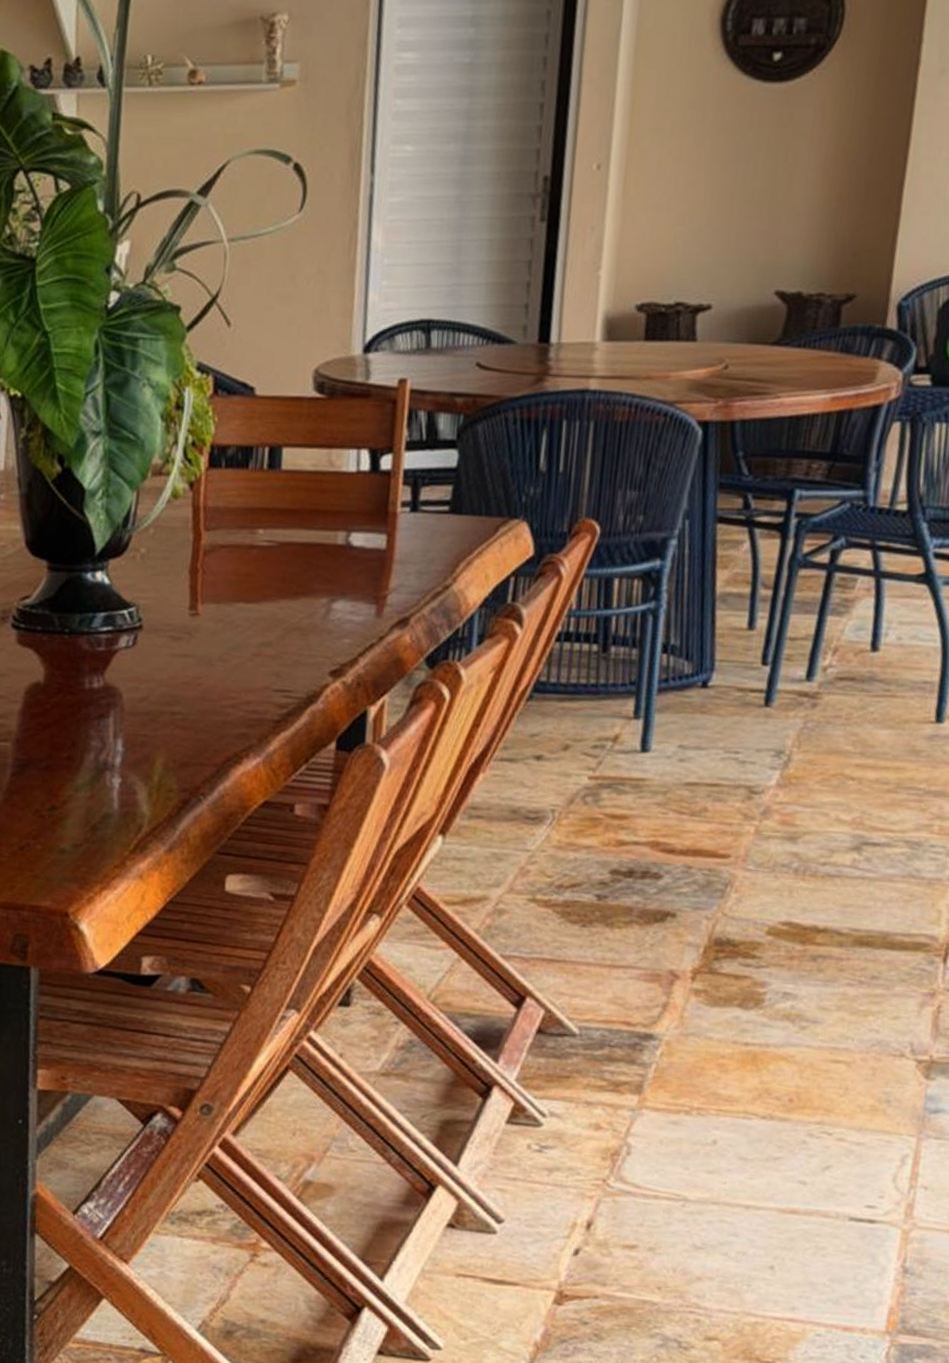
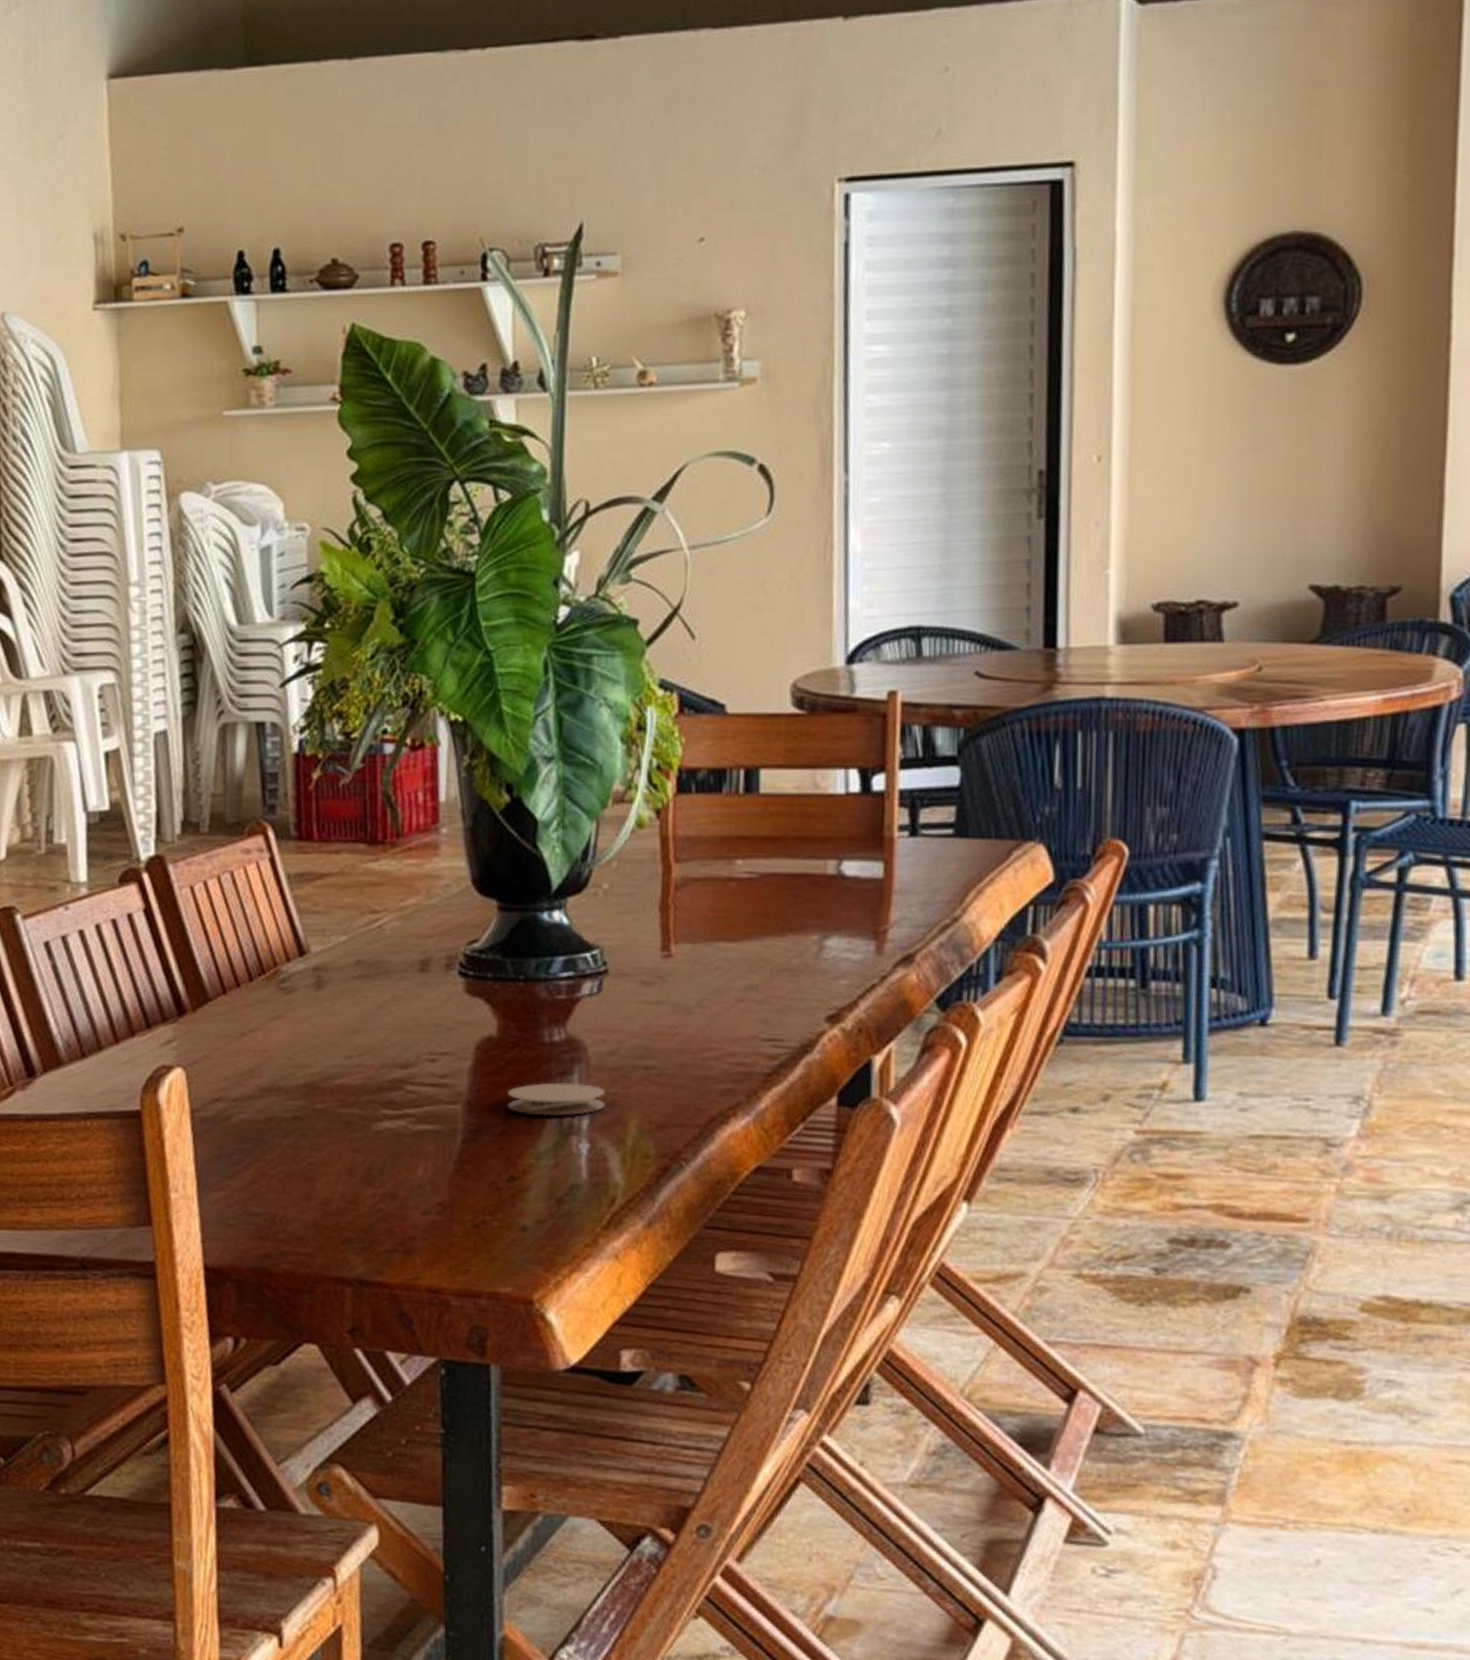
coaster: none [51,724,137,754] -> present [507,1082,606,1116]

